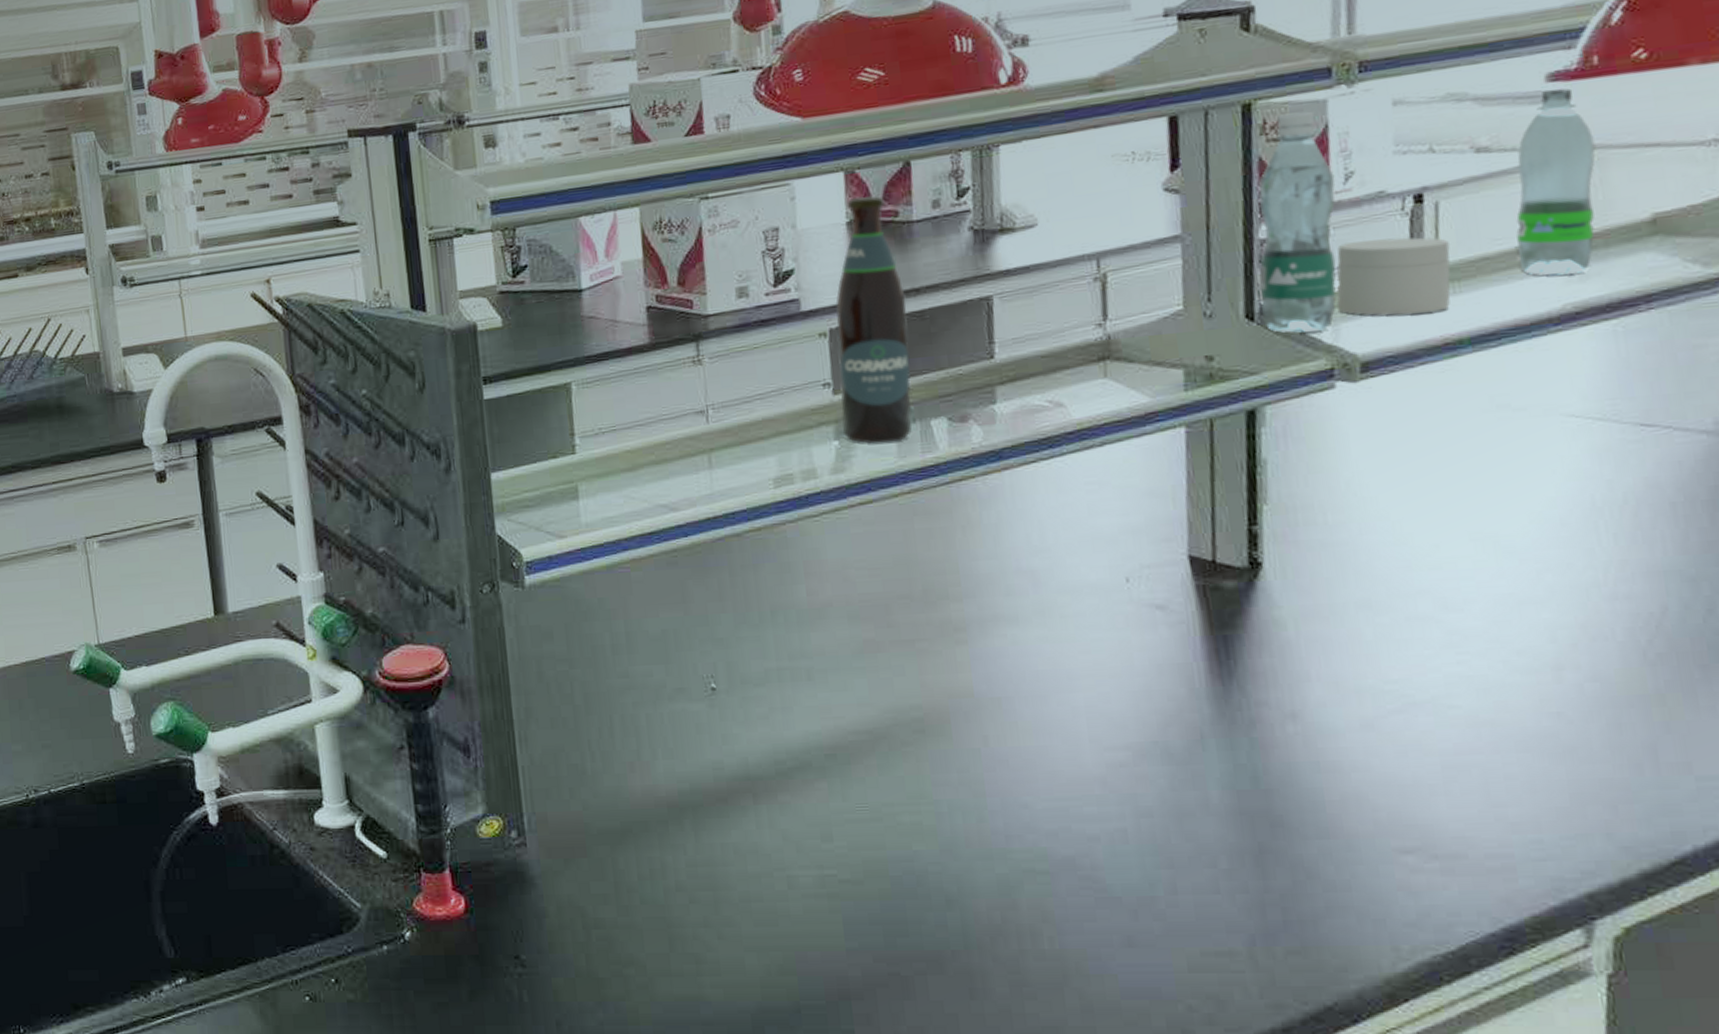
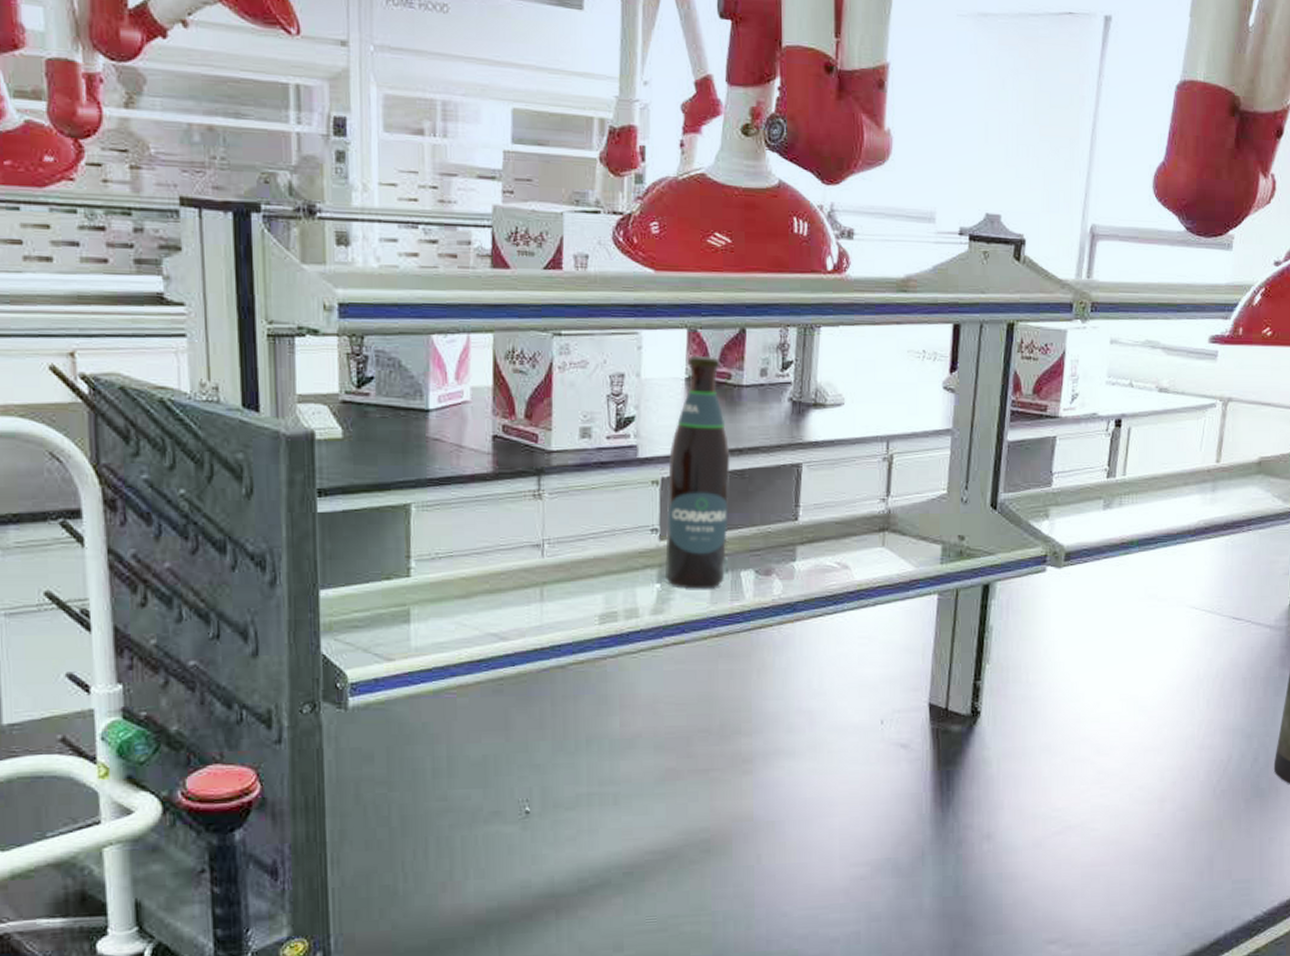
bottle: present [1259,111,1337,333] -> none [1002,337,1065,523]
jar: present [1336,237,1451,316] -> none [1054,453,1134,516]
bottle: present [1516,88,1596,276] -> none [1175,350,1232,497]

